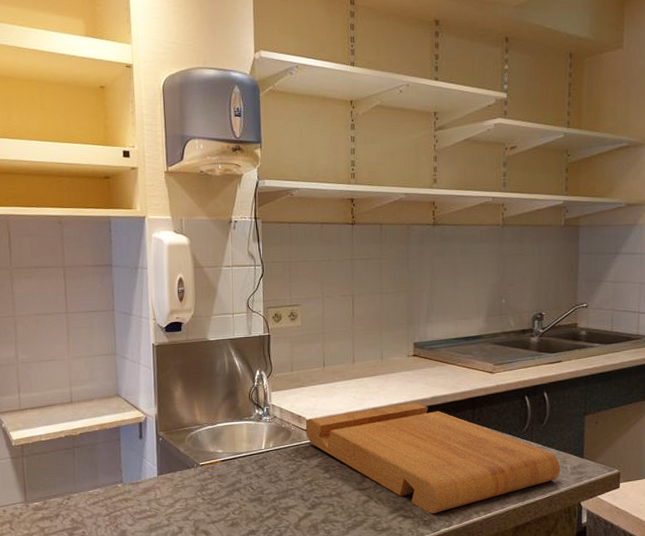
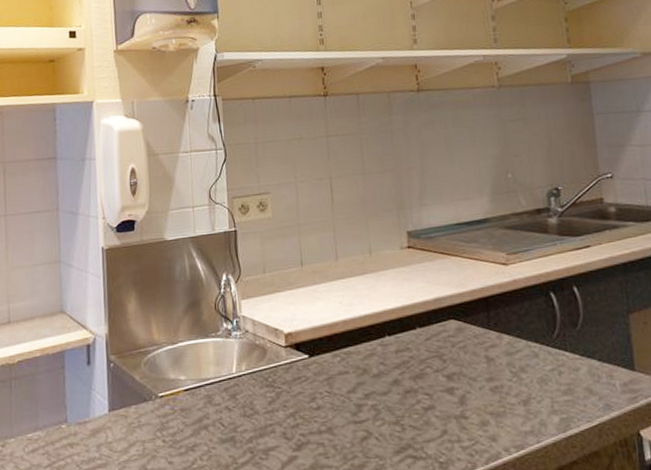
cutting board: present [306,402,561,514] -> none [285,305,608,454]

